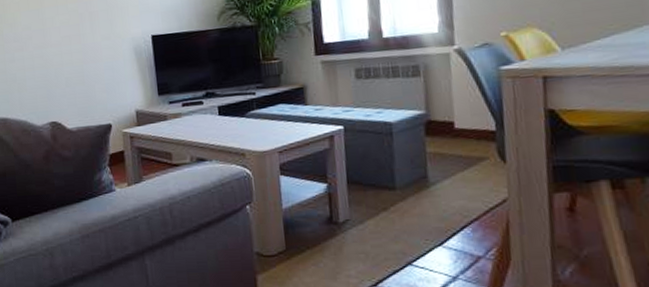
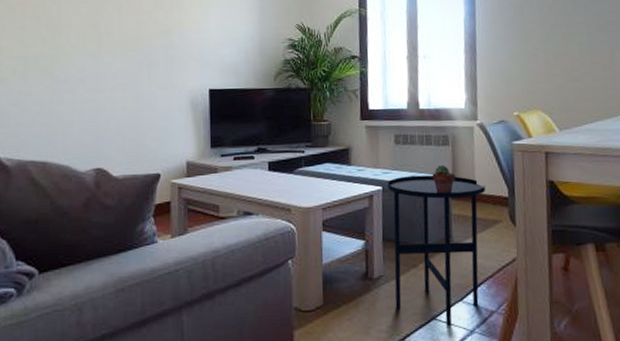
side table: none [349,110,467,272] -> present [387,174,485,326]
potted succulent: none [401,98,430,131] -> present [432,164,456,194]

